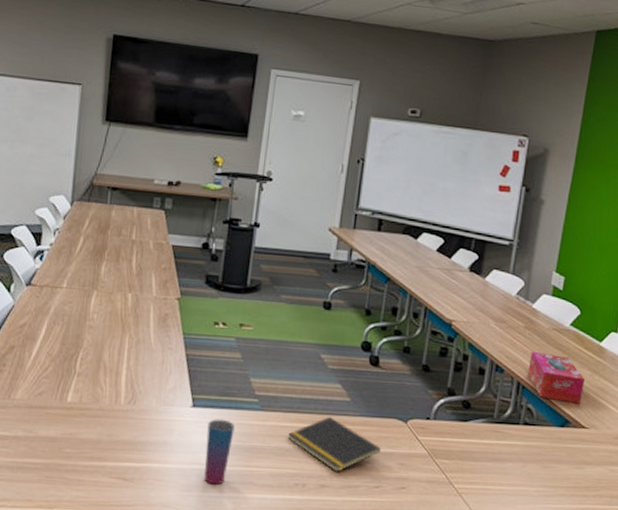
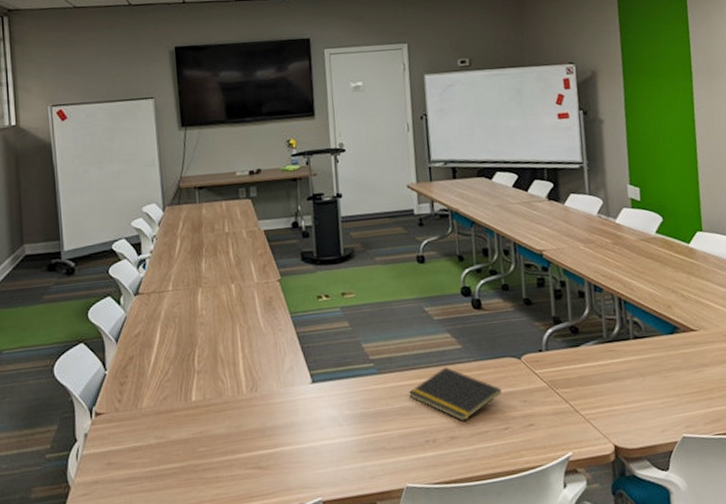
cup: present [204,419,235,485] -> none [330,389,357,457]
tissue box: present [528,351,585,404] -> none [624,264,685,309]

